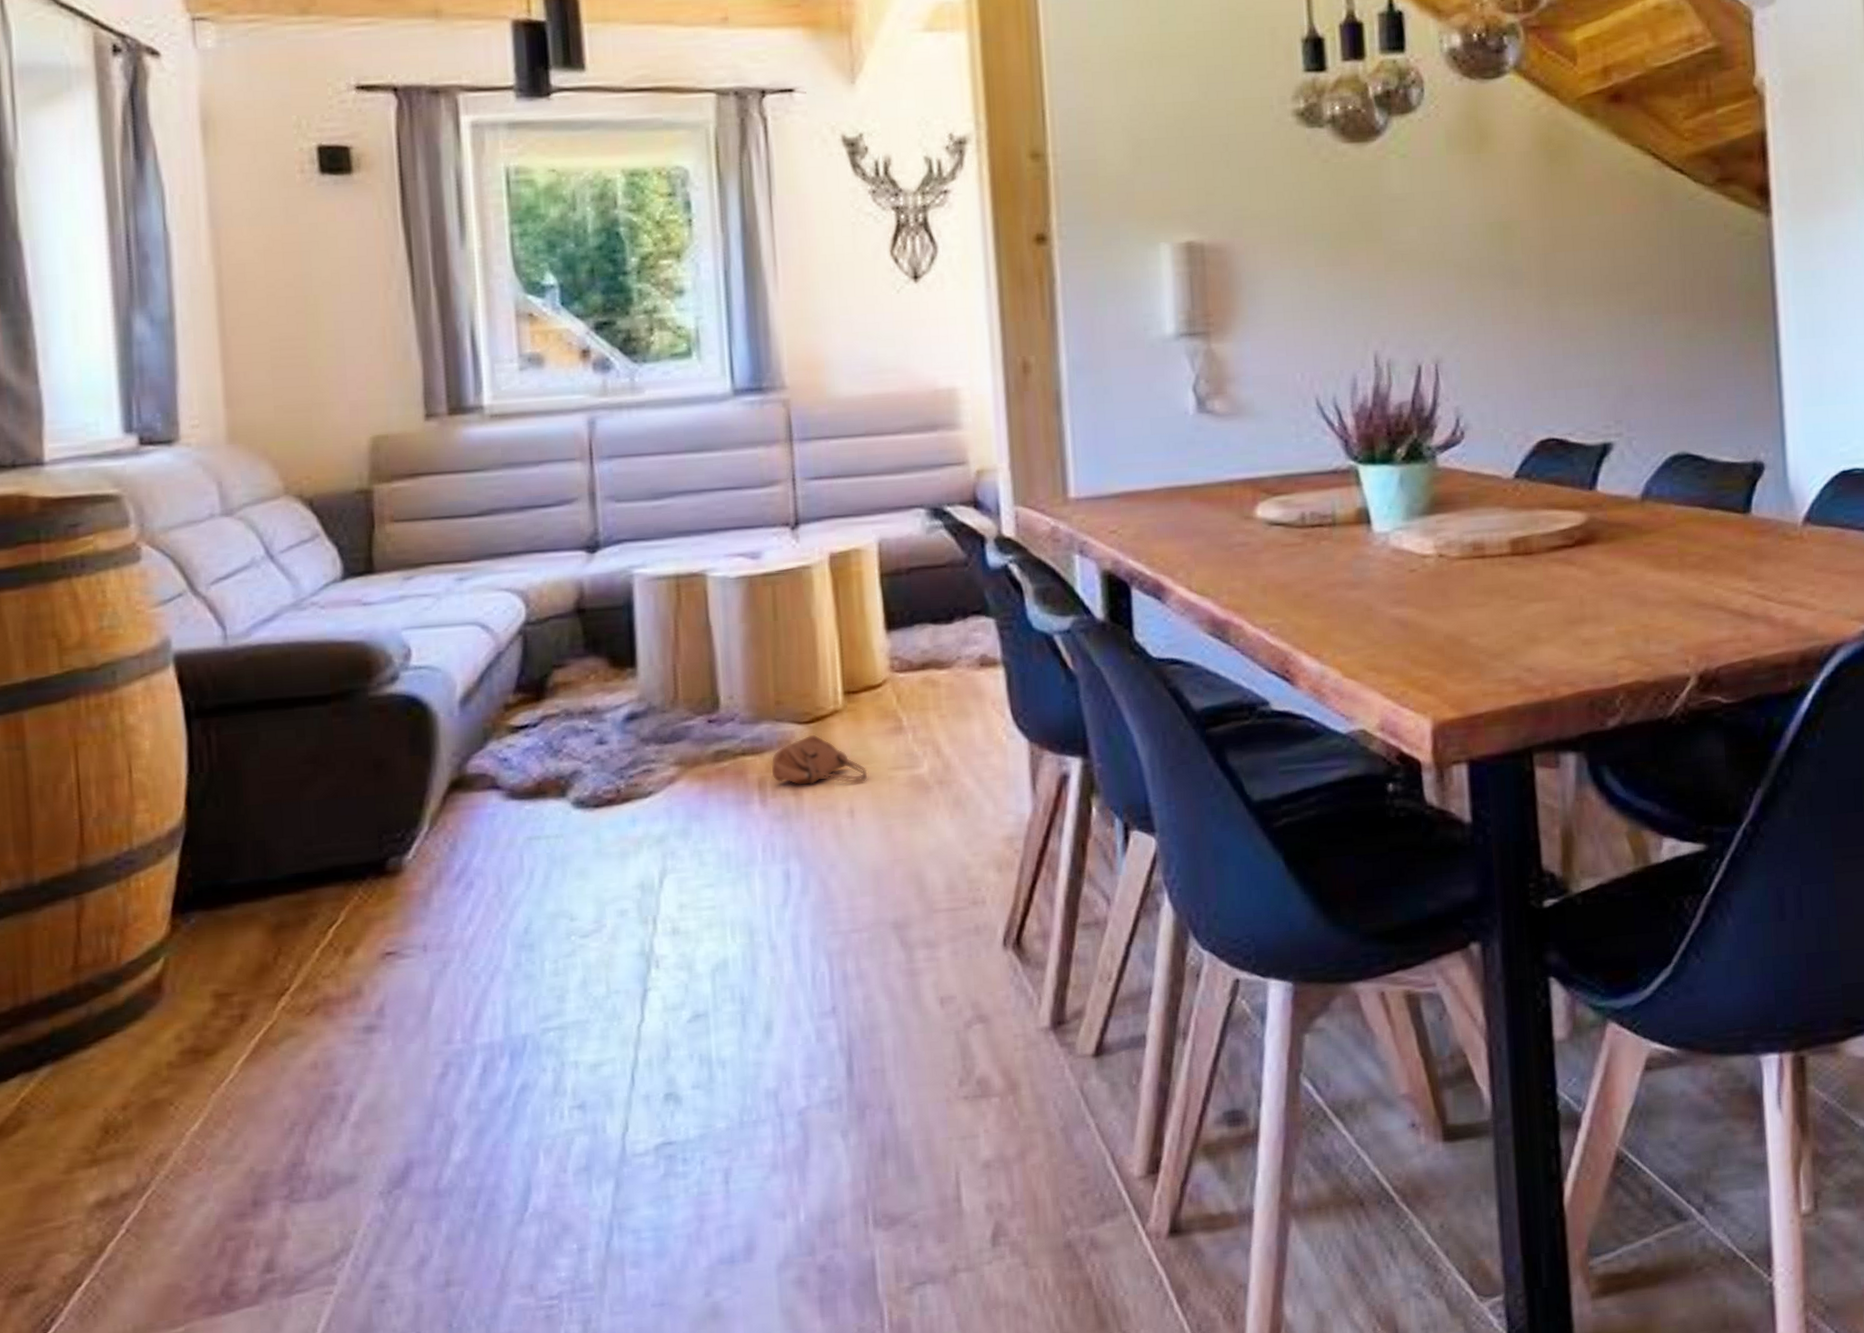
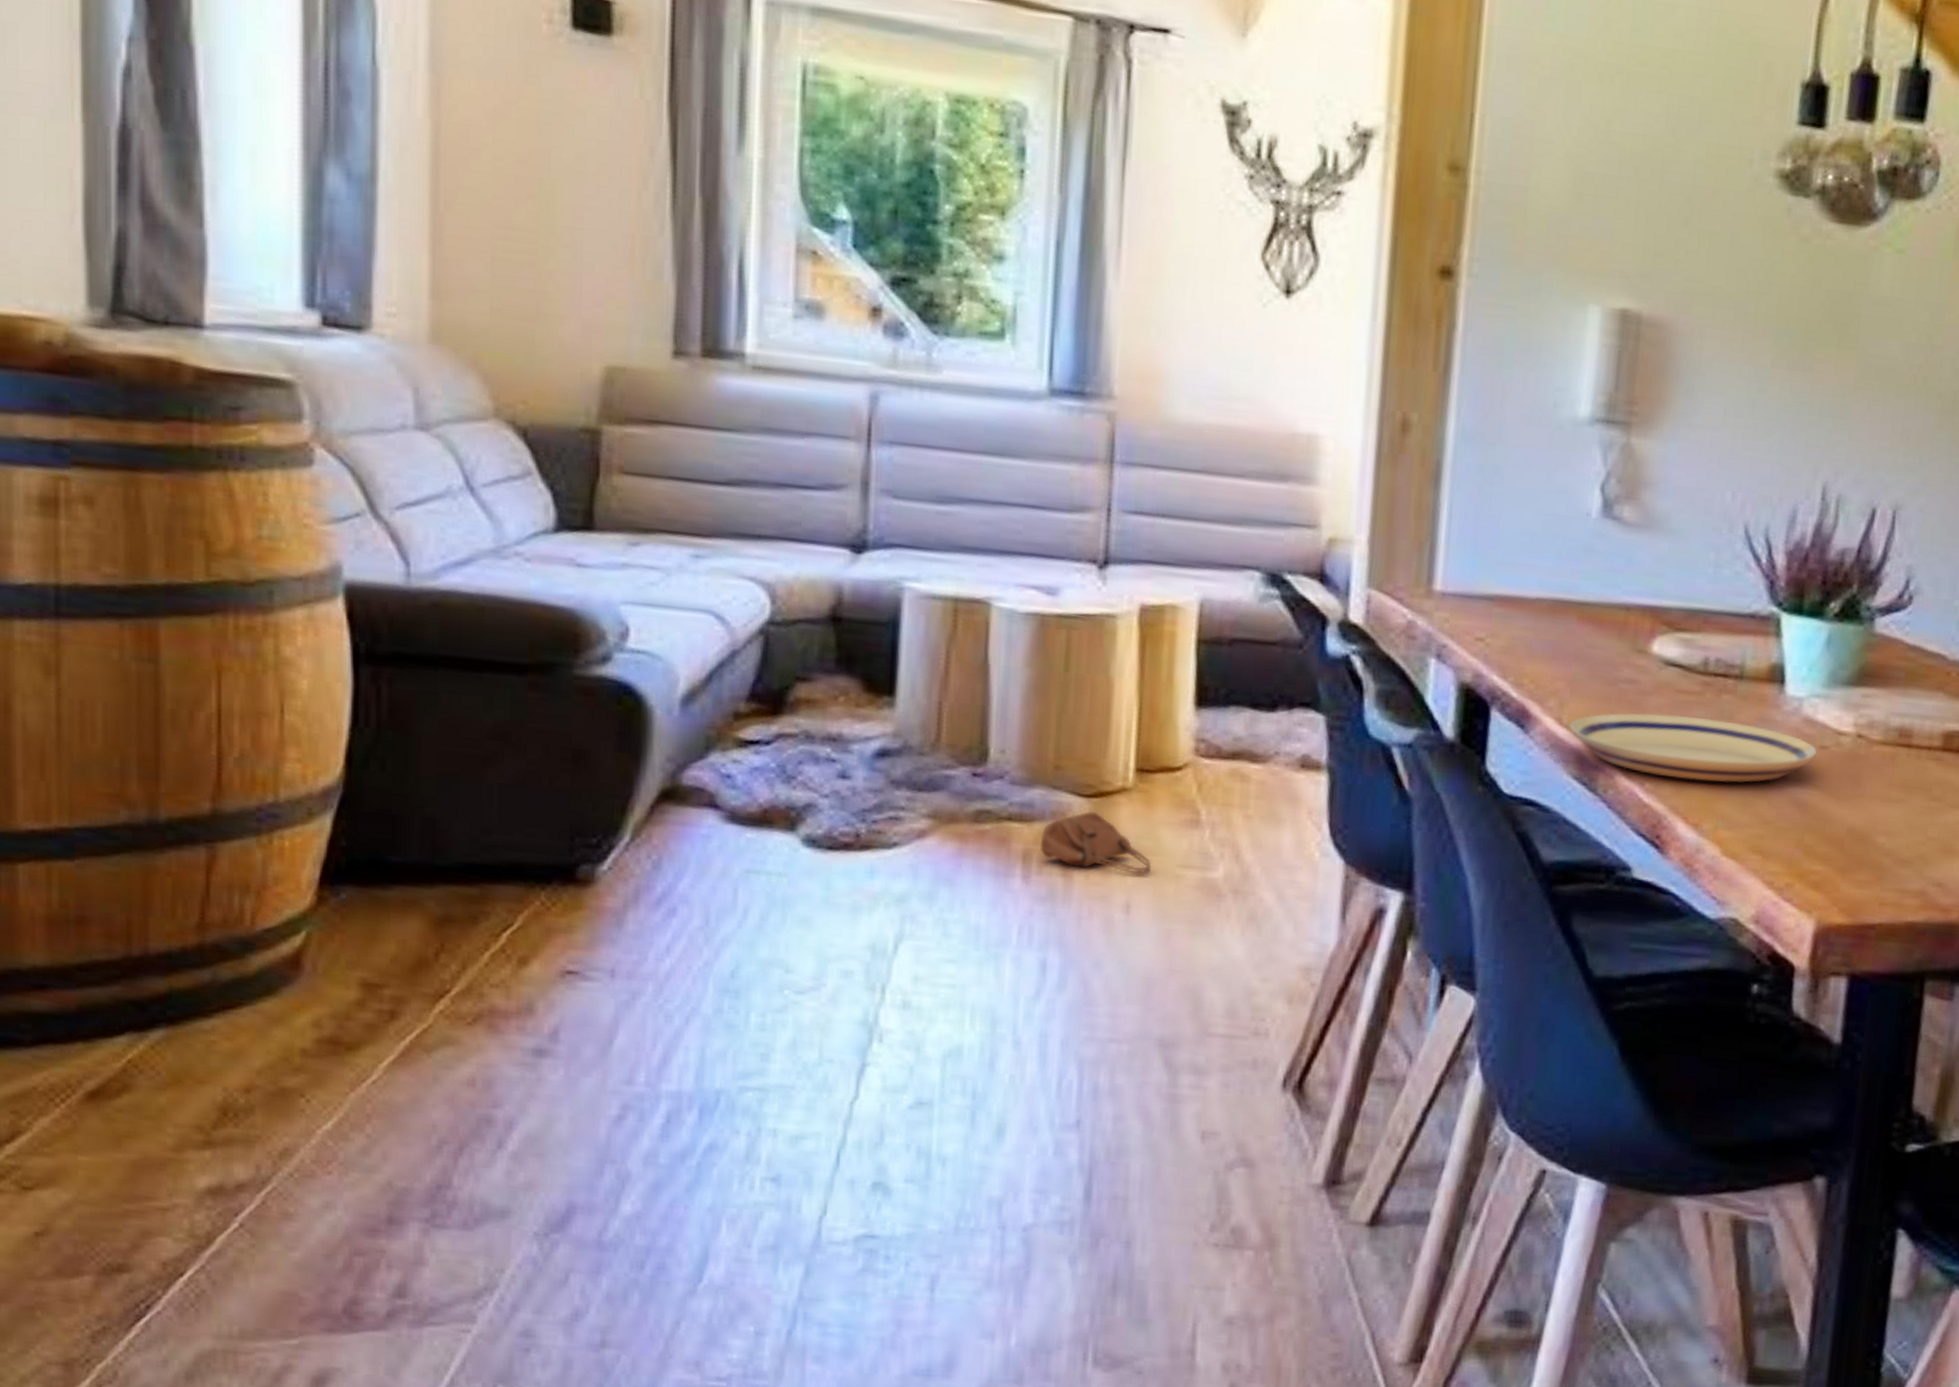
plate: none [1198,562,1407,620] -> present [1570,713,1817,783]

